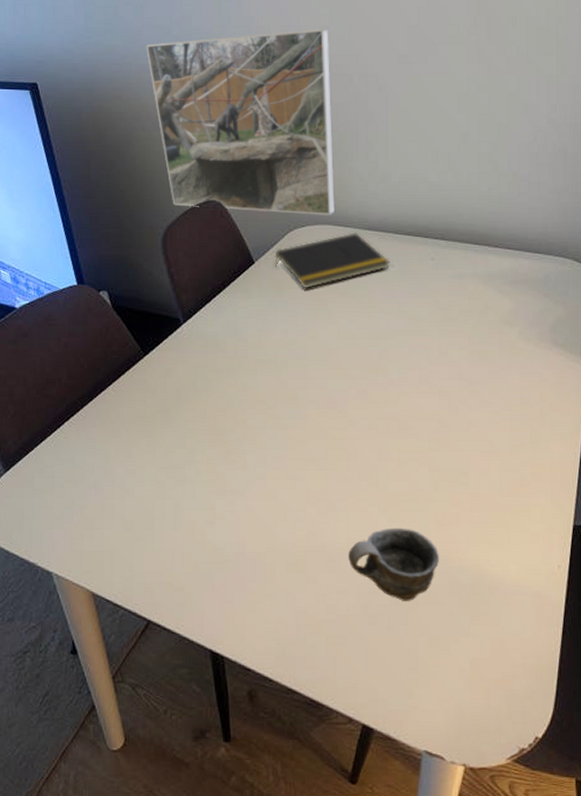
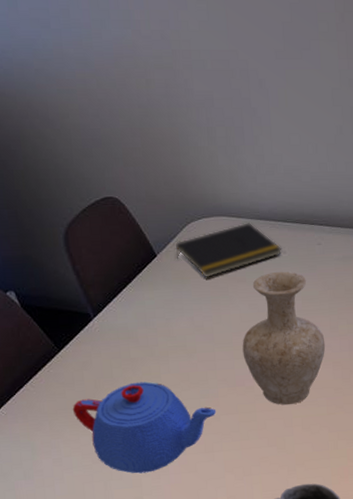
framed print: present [146,28,335,215] -> none [25,23,228,208]
teapot: none [151,395,303,495] -> present [72,381,217,474]
vase: none [338,286,432,436] -> present [242,271,326,406]

